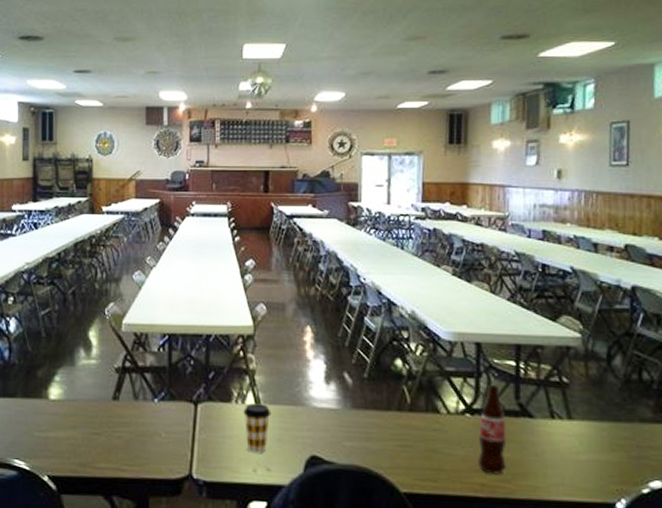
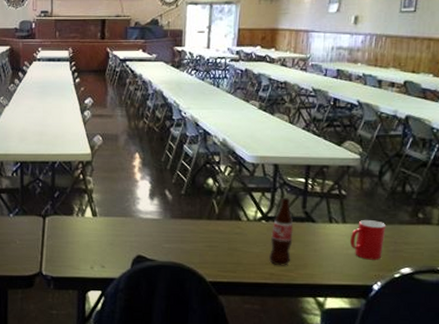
coffee cup: present [243,403,271,453] -> none [83,216,106,254]
cup: none [580,415,624,469] -> present [350,219,387,260]

